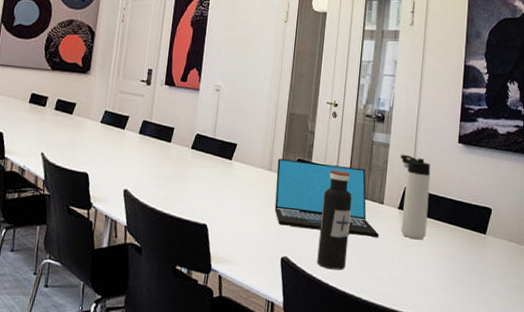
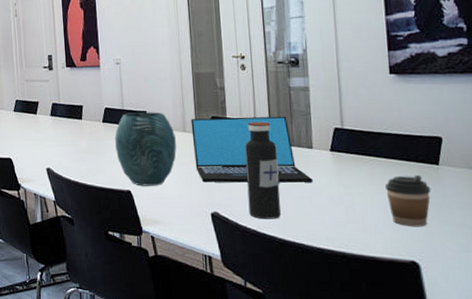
vase: none [199,143,261,223] -> present [115,112,177,186]
thermos bottle: present [400,154,431,240] -> none [324,95,367,180]
coffee cup: none [439,240,477,292] -> present [385,174,431,227]

